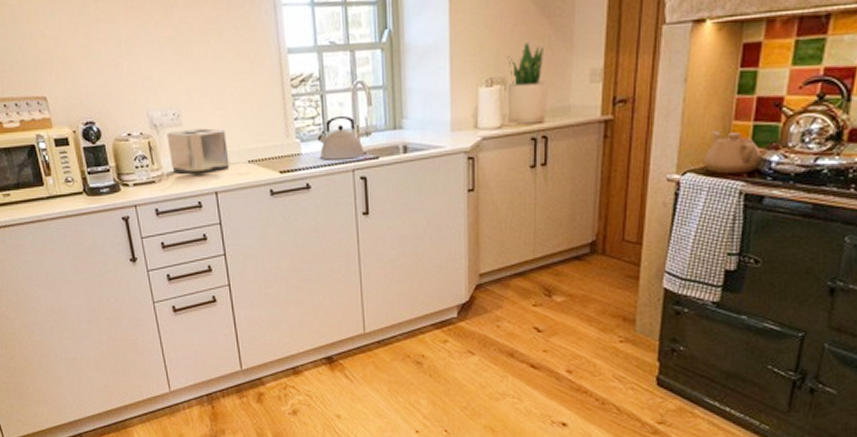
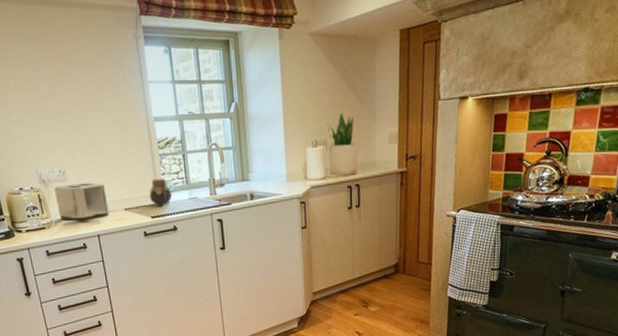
jar: none [278,124,305,159] -> present [149,178,172,206]
kettle: present [317,115,364,160] -> none [181,170,219,207]
teapot: present [702,130,763,174] -> none [471,178,512,210]

